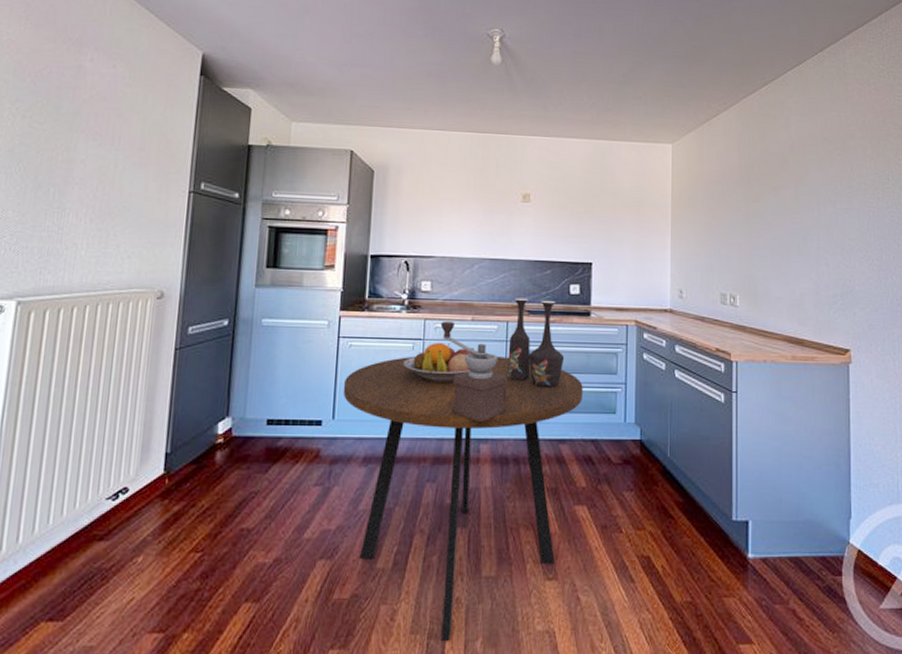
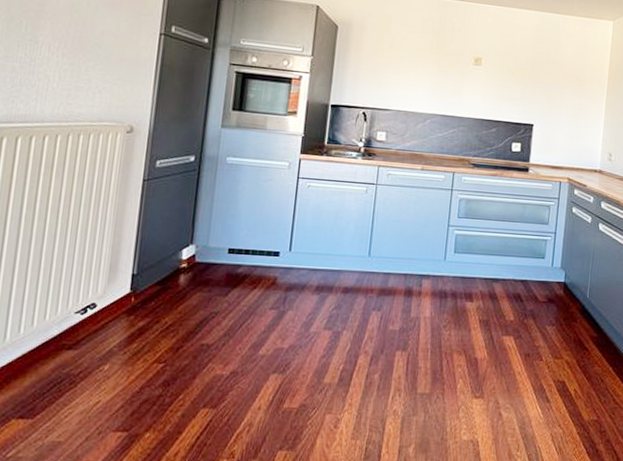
dining table: present [343,356,583,641] -> none [300,198,518,446]
fruit bowl: present [403,342,474,382] -> none [356,187,422,224]
coffee grinder: present [440,321,508,423] -> none [392,169,451,261]
vase: present [507,298,565,389] -> none [450,151,503,234]

